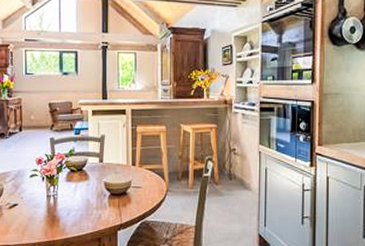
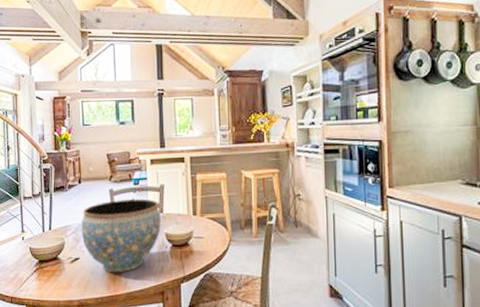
ceramic bowl: none [20,148,100,220] -> present [81,198,161,273]

